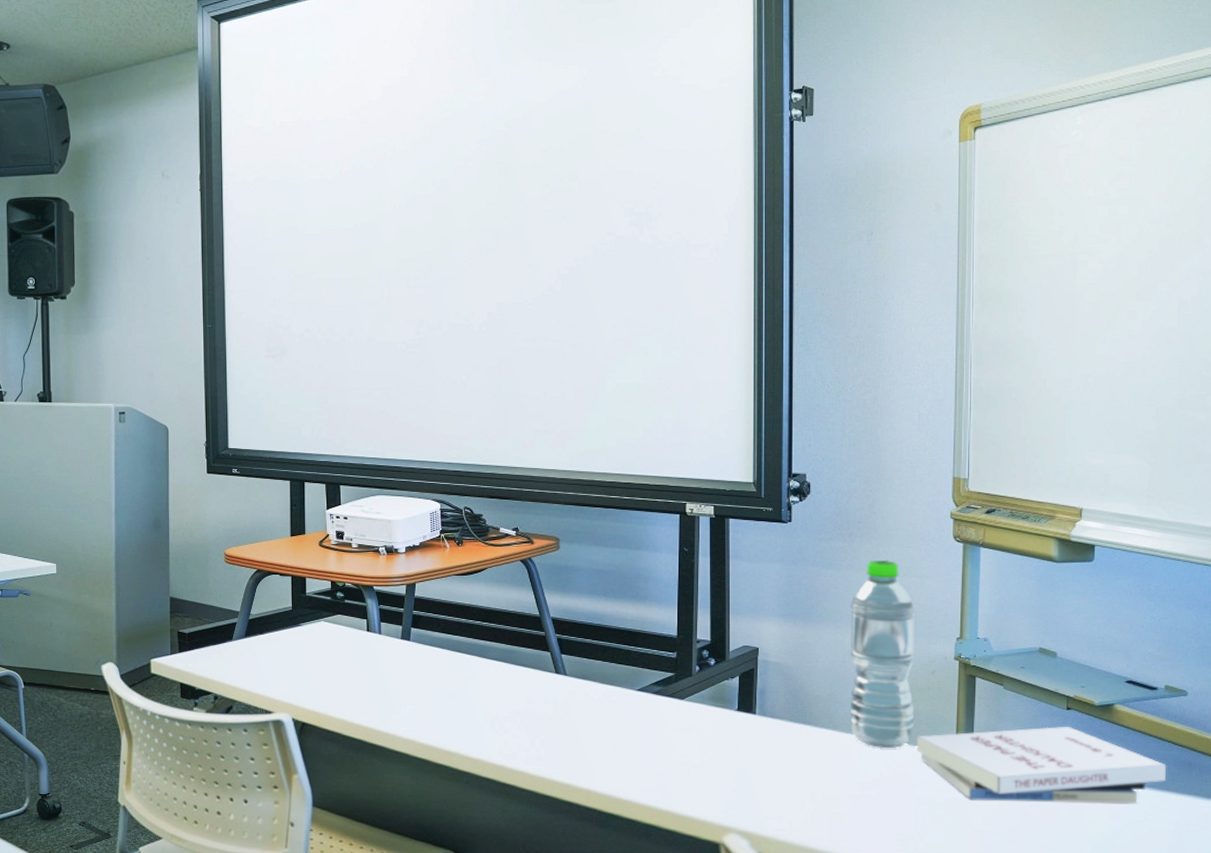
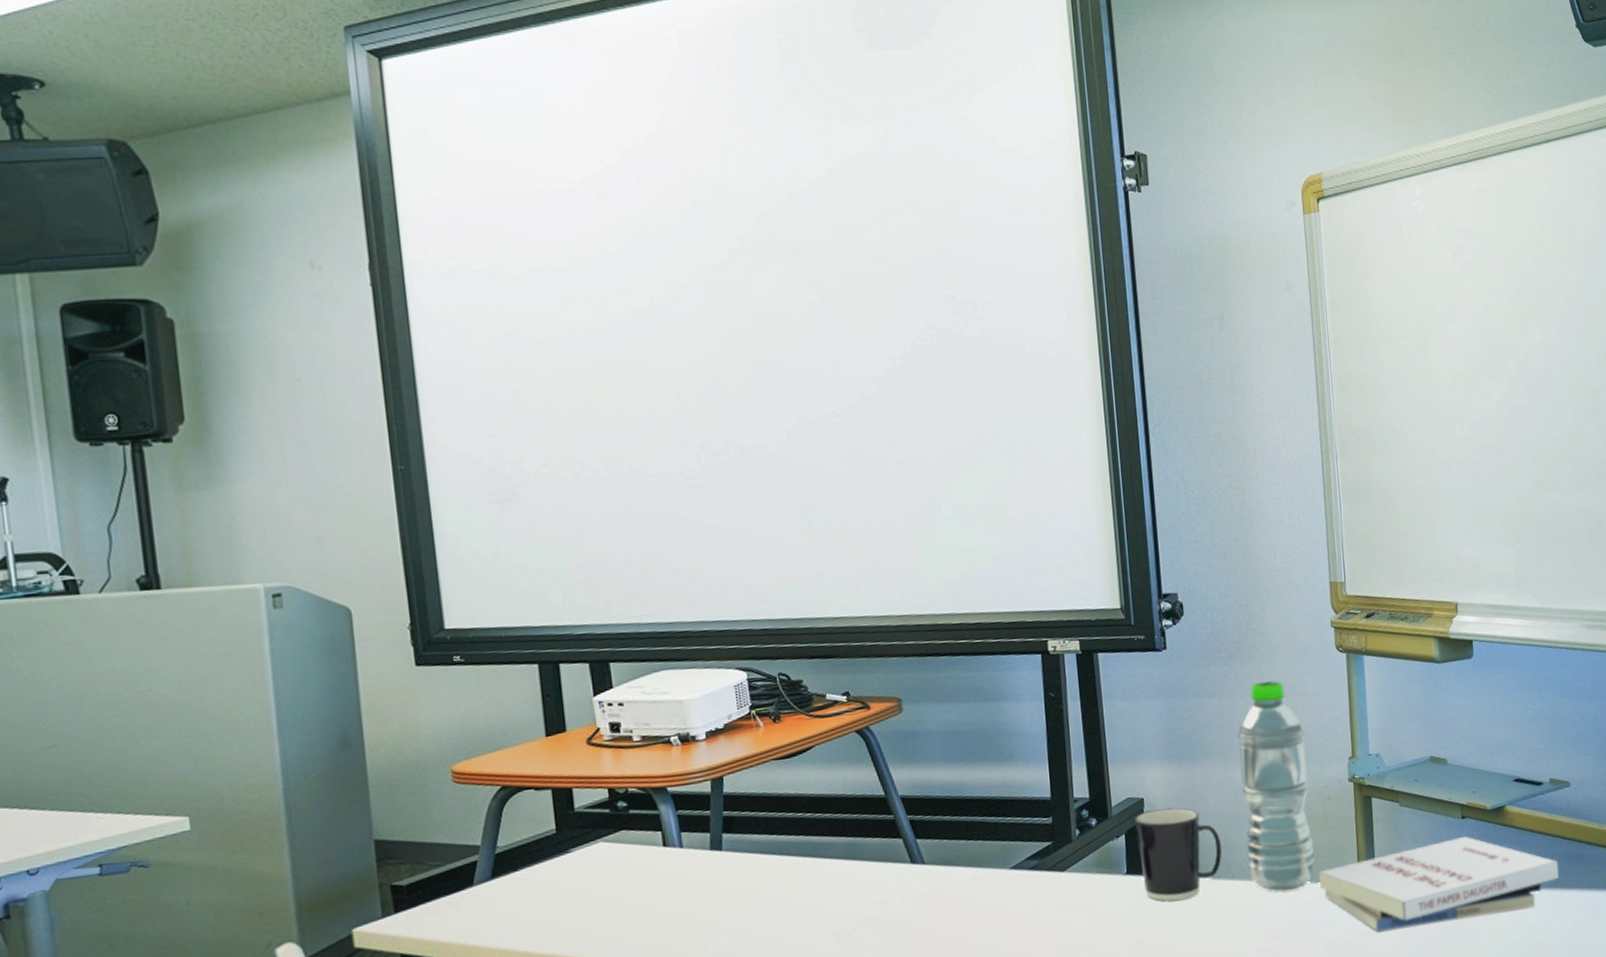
mug: none [749,659,827,740] -> present [1135,807,1223,901]

